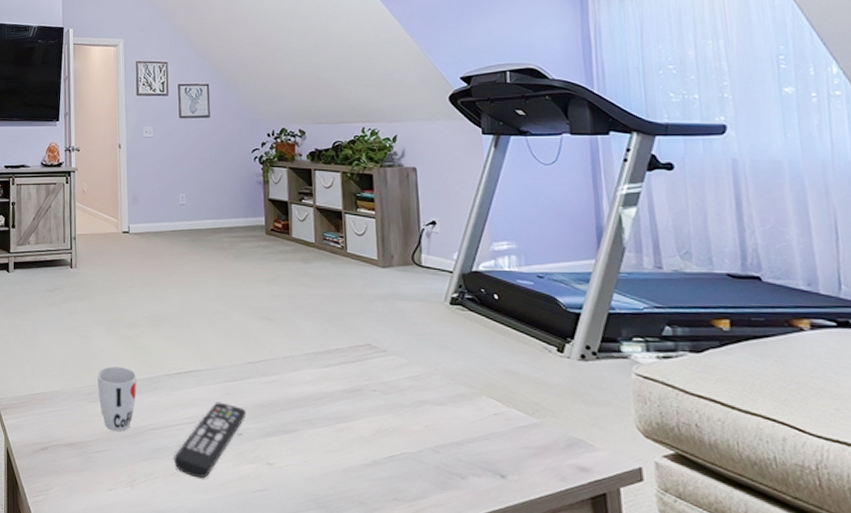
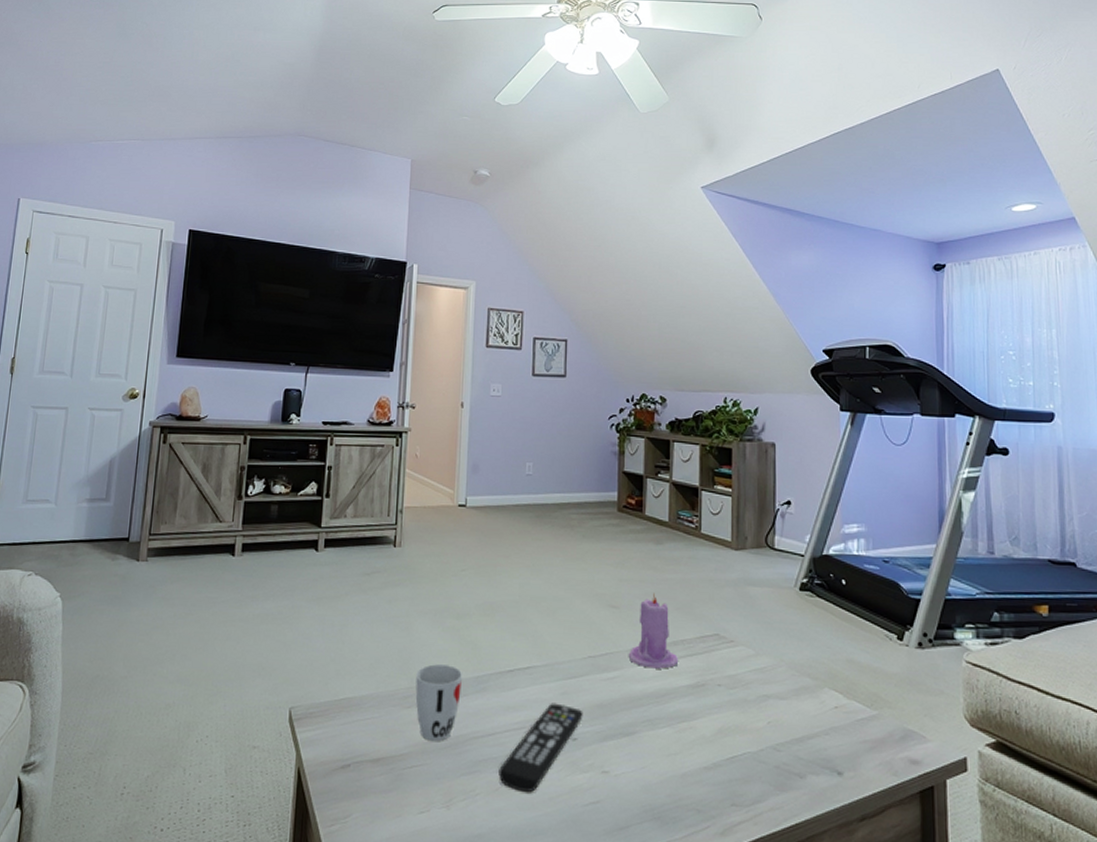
candle: none [284,307,334,375] -> present [628,593,679,669]

